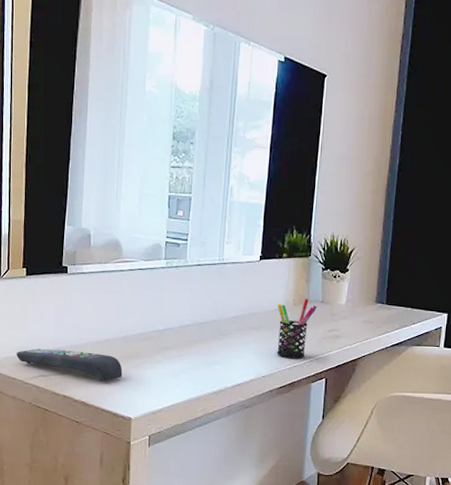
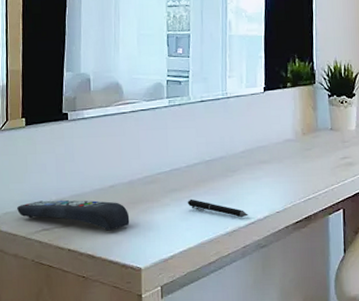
pen: none [178,358,235,379] -> present [187,199,248,218]
pen holder: present [277,298,317,358] -> none [286,126,326,190]

